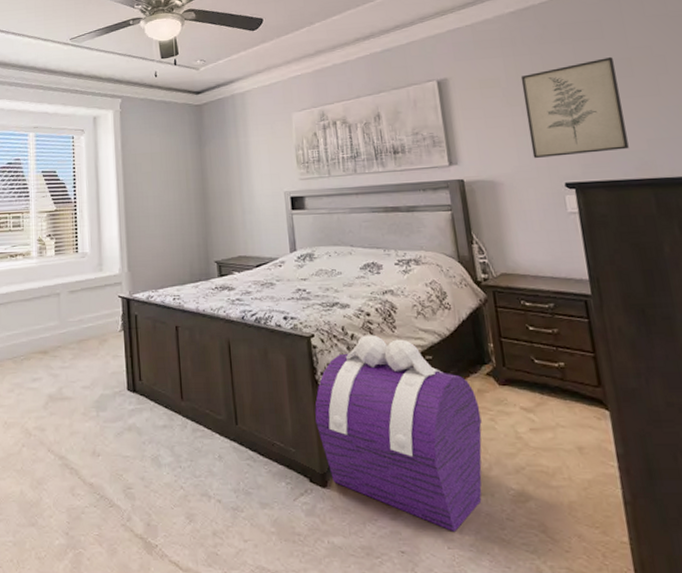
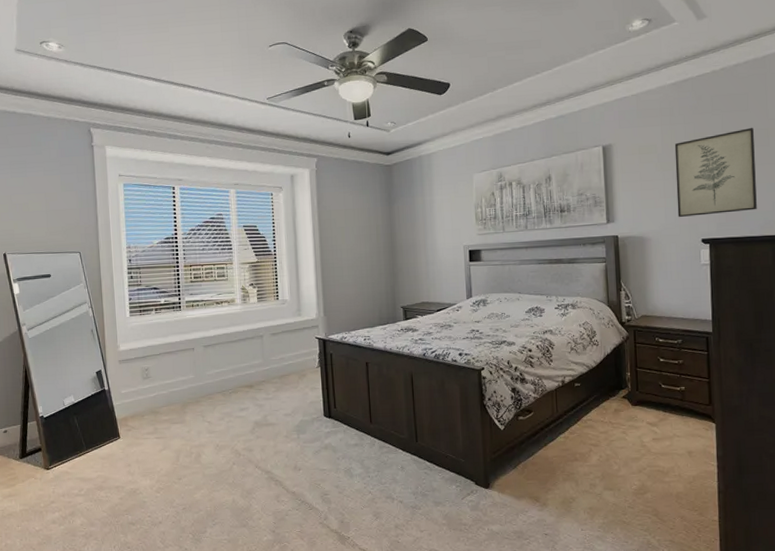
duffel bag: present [315,334,482,531] -> none [482,367,616,518]

